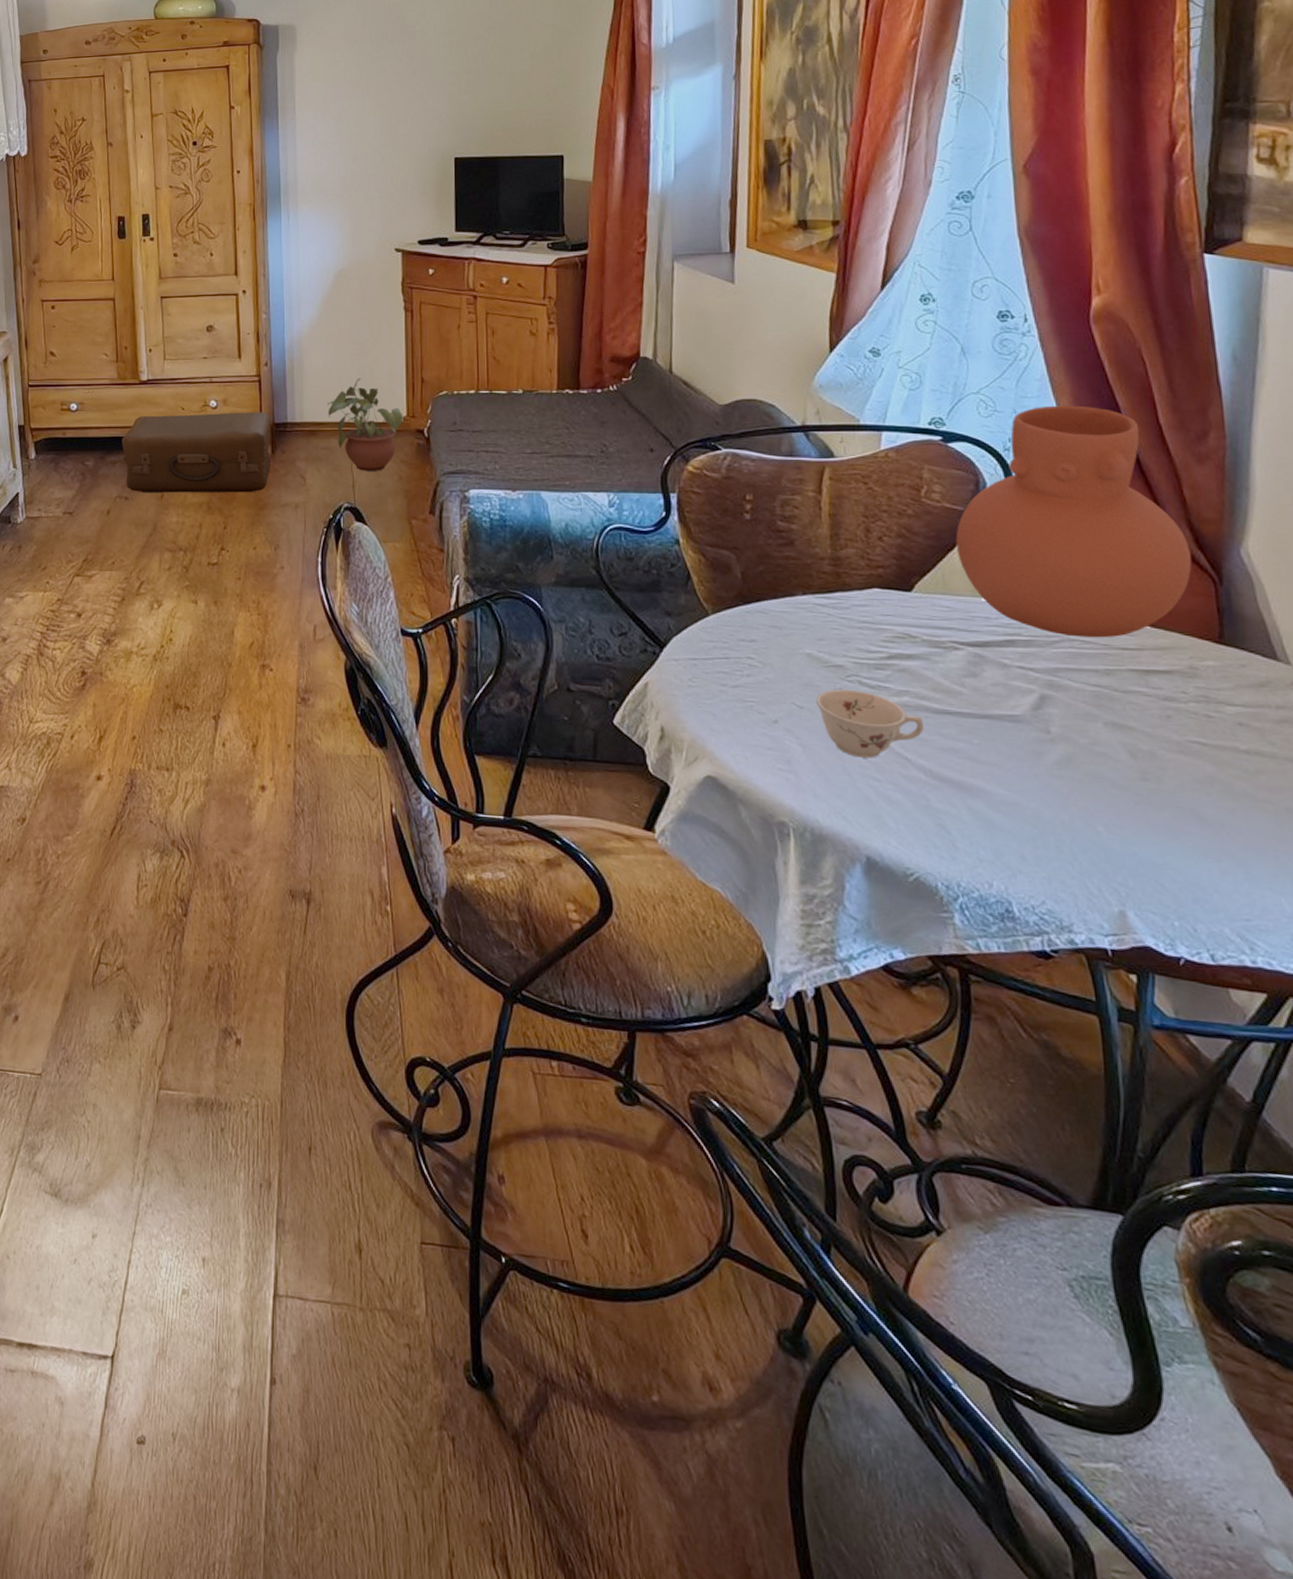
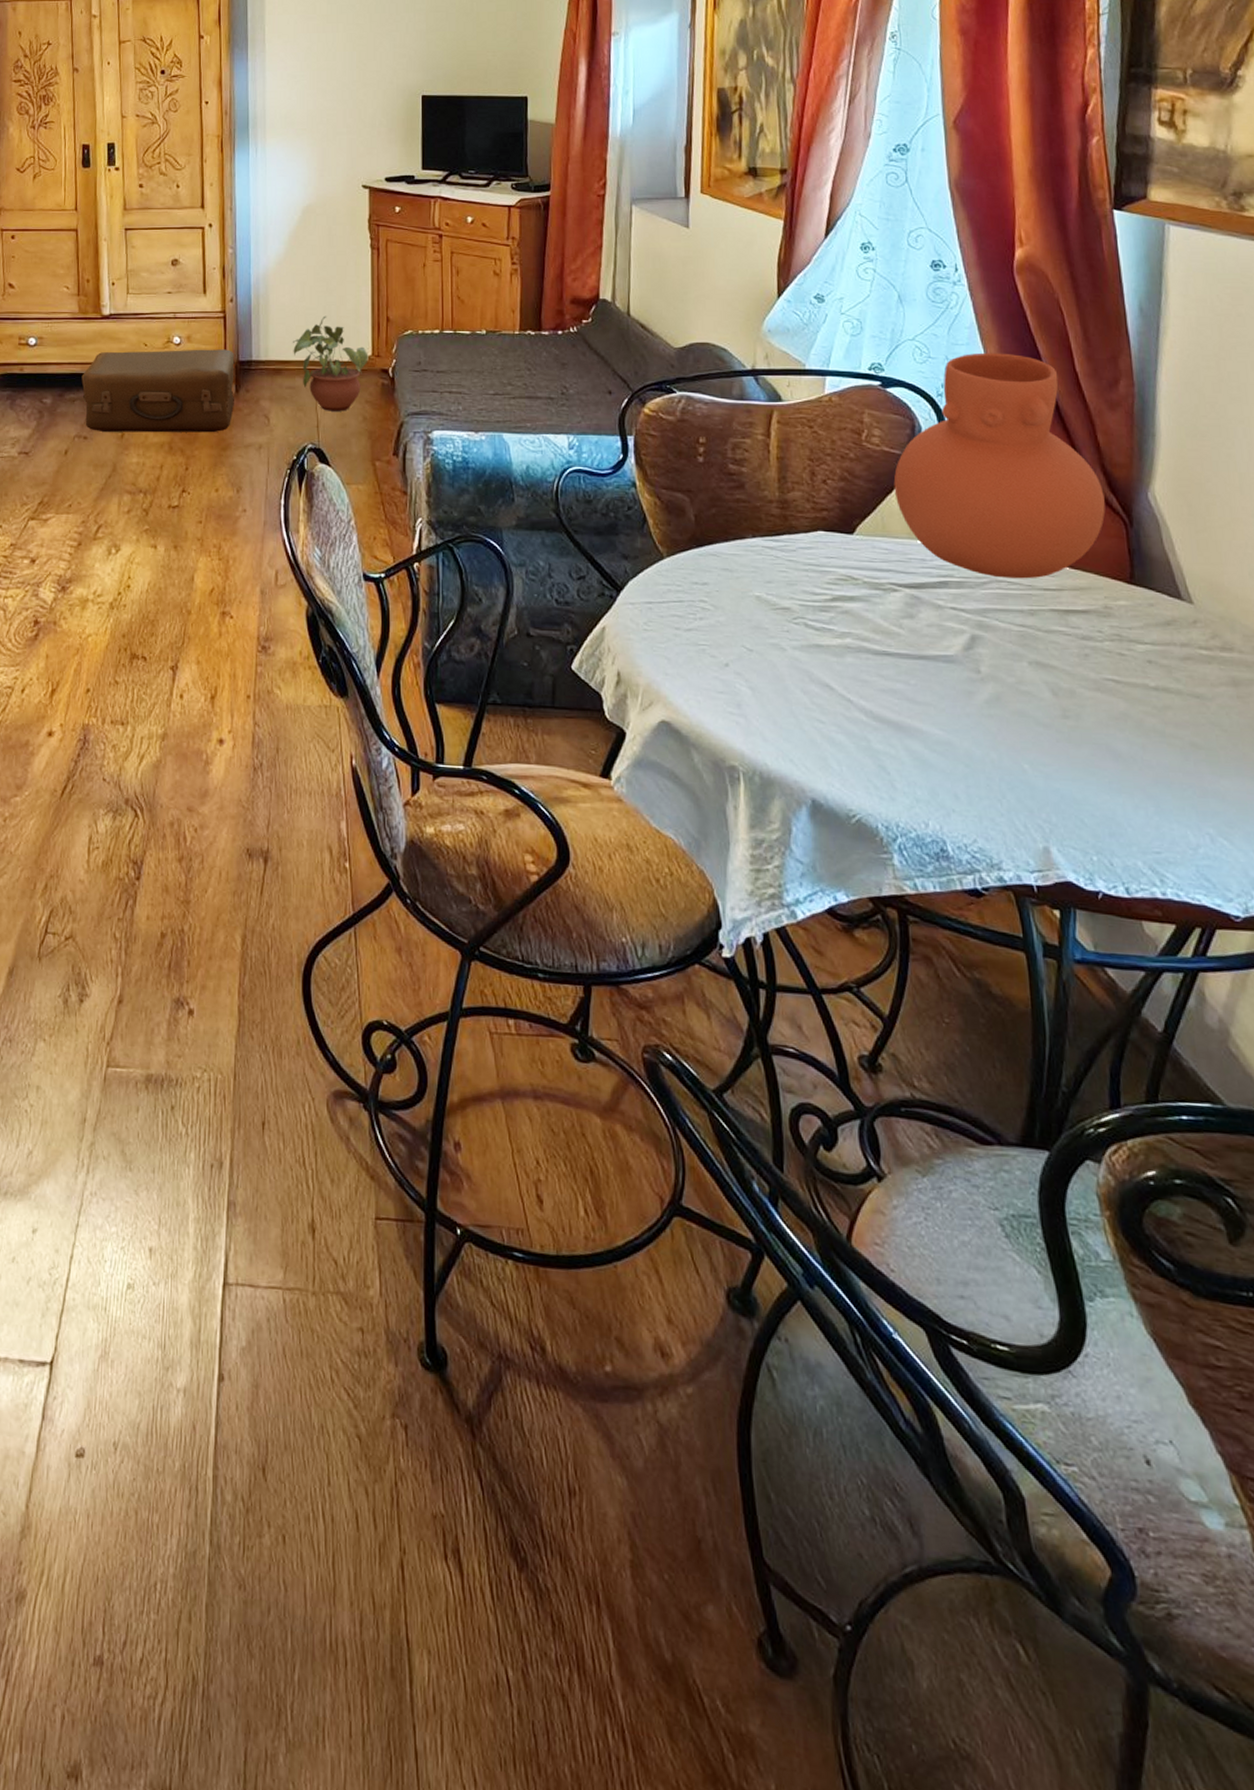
teacup: present [816,689,924,758] -> none [765,632,865,700]

